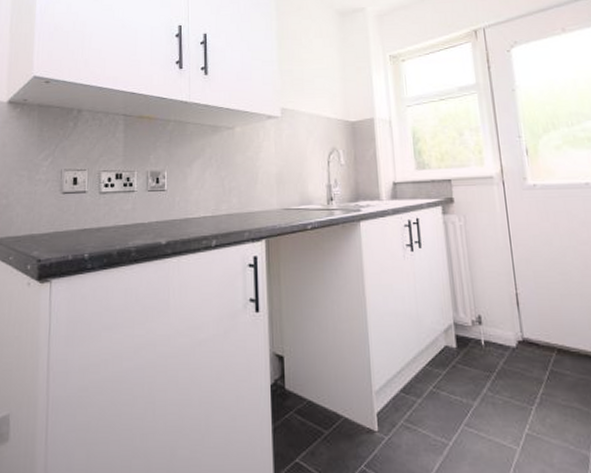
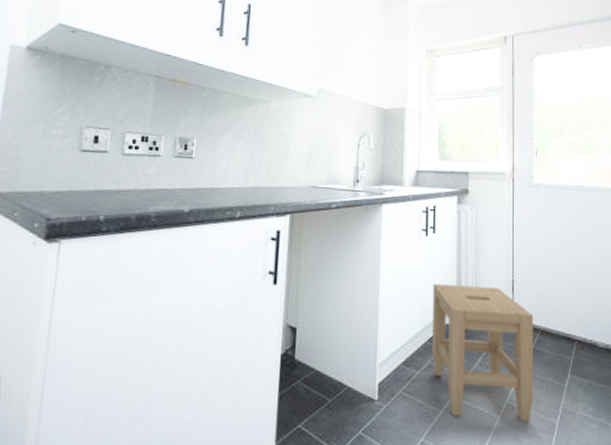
stool: none [425,302,558,454] -> present [432,284,534,421]

